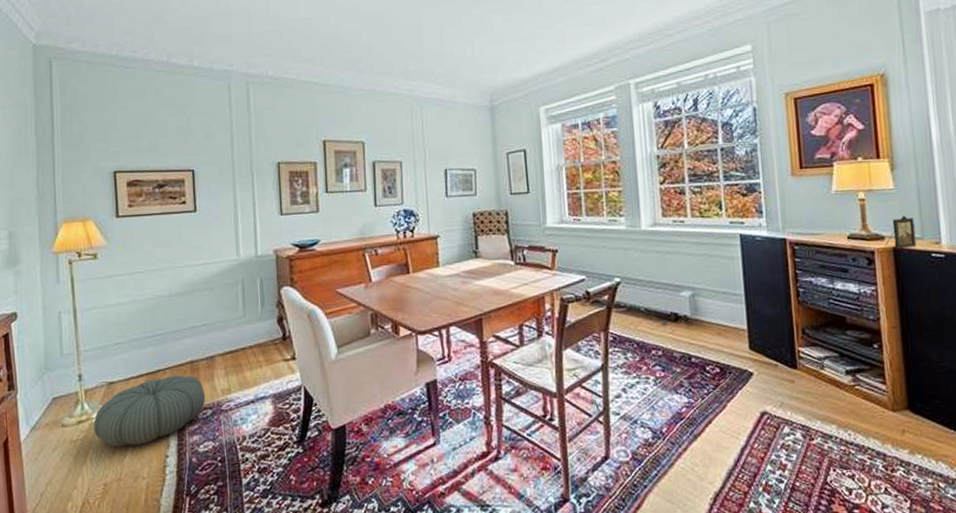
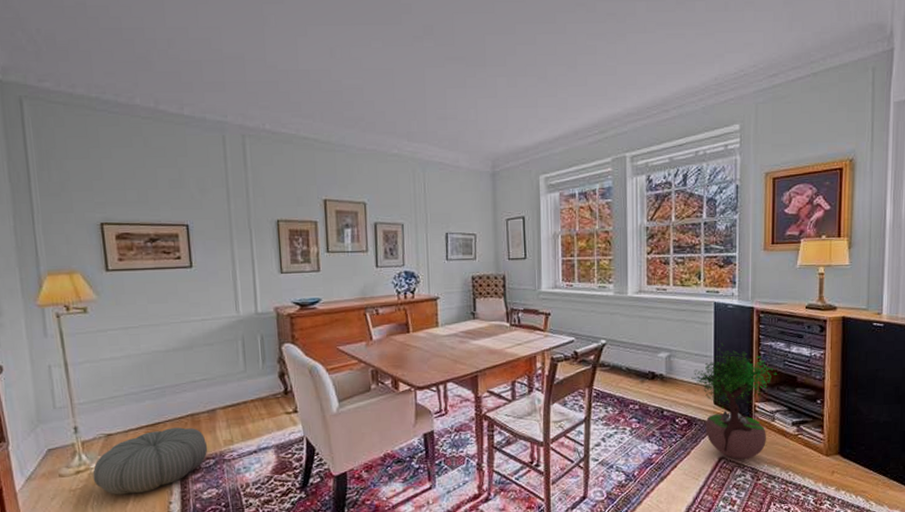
potted tree: none [720,279,822,415] -> present [691,343,777,460]
photo frame: present [885,216,917,249] -> none [836,289,863,319]

